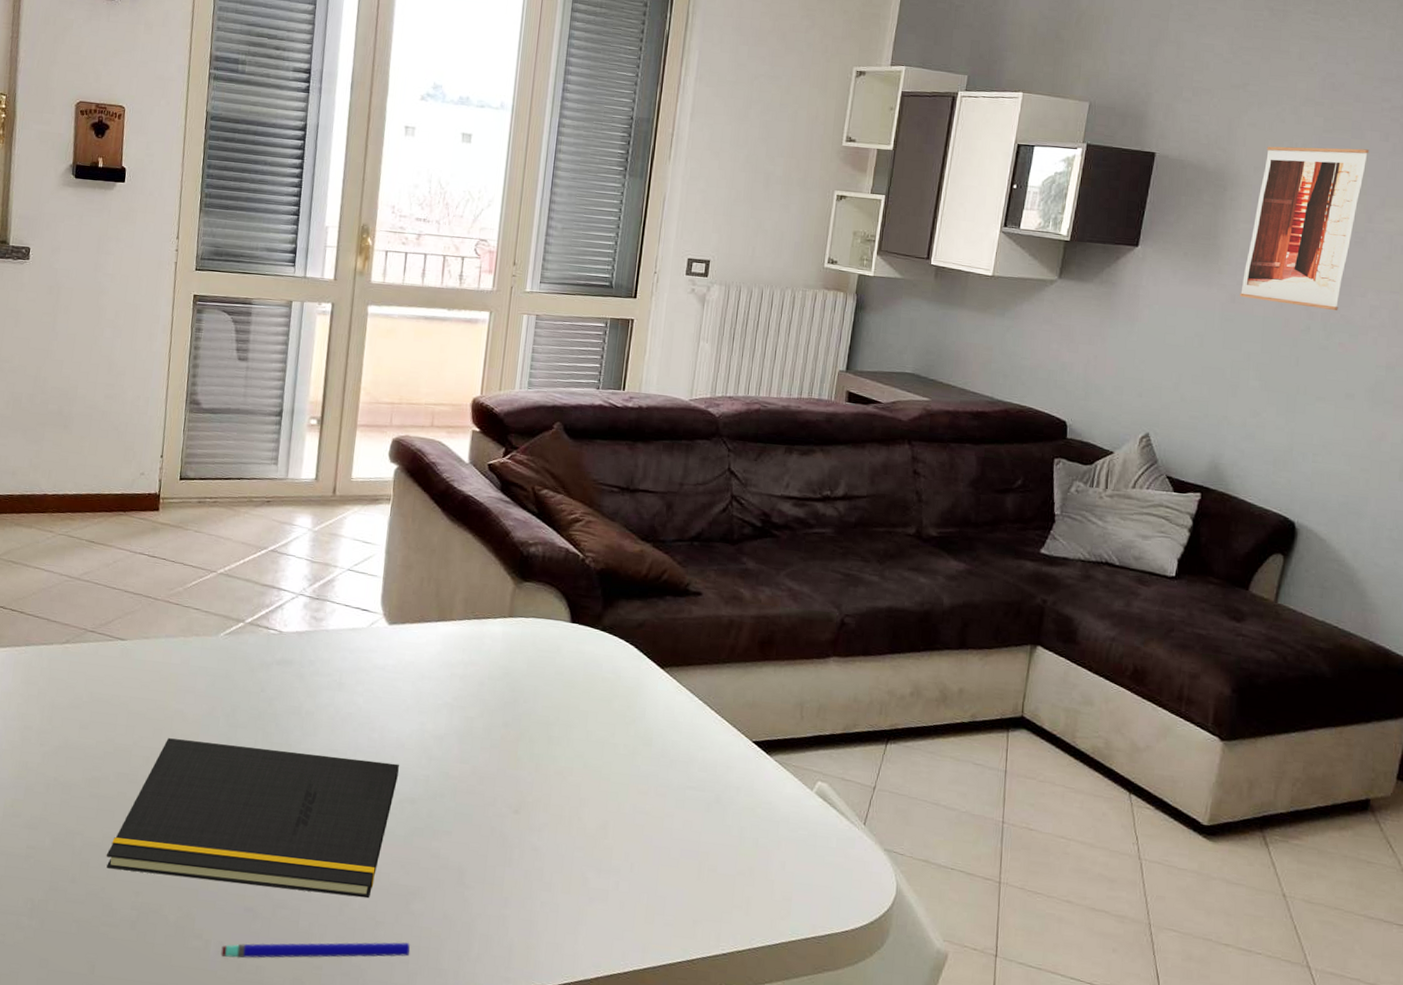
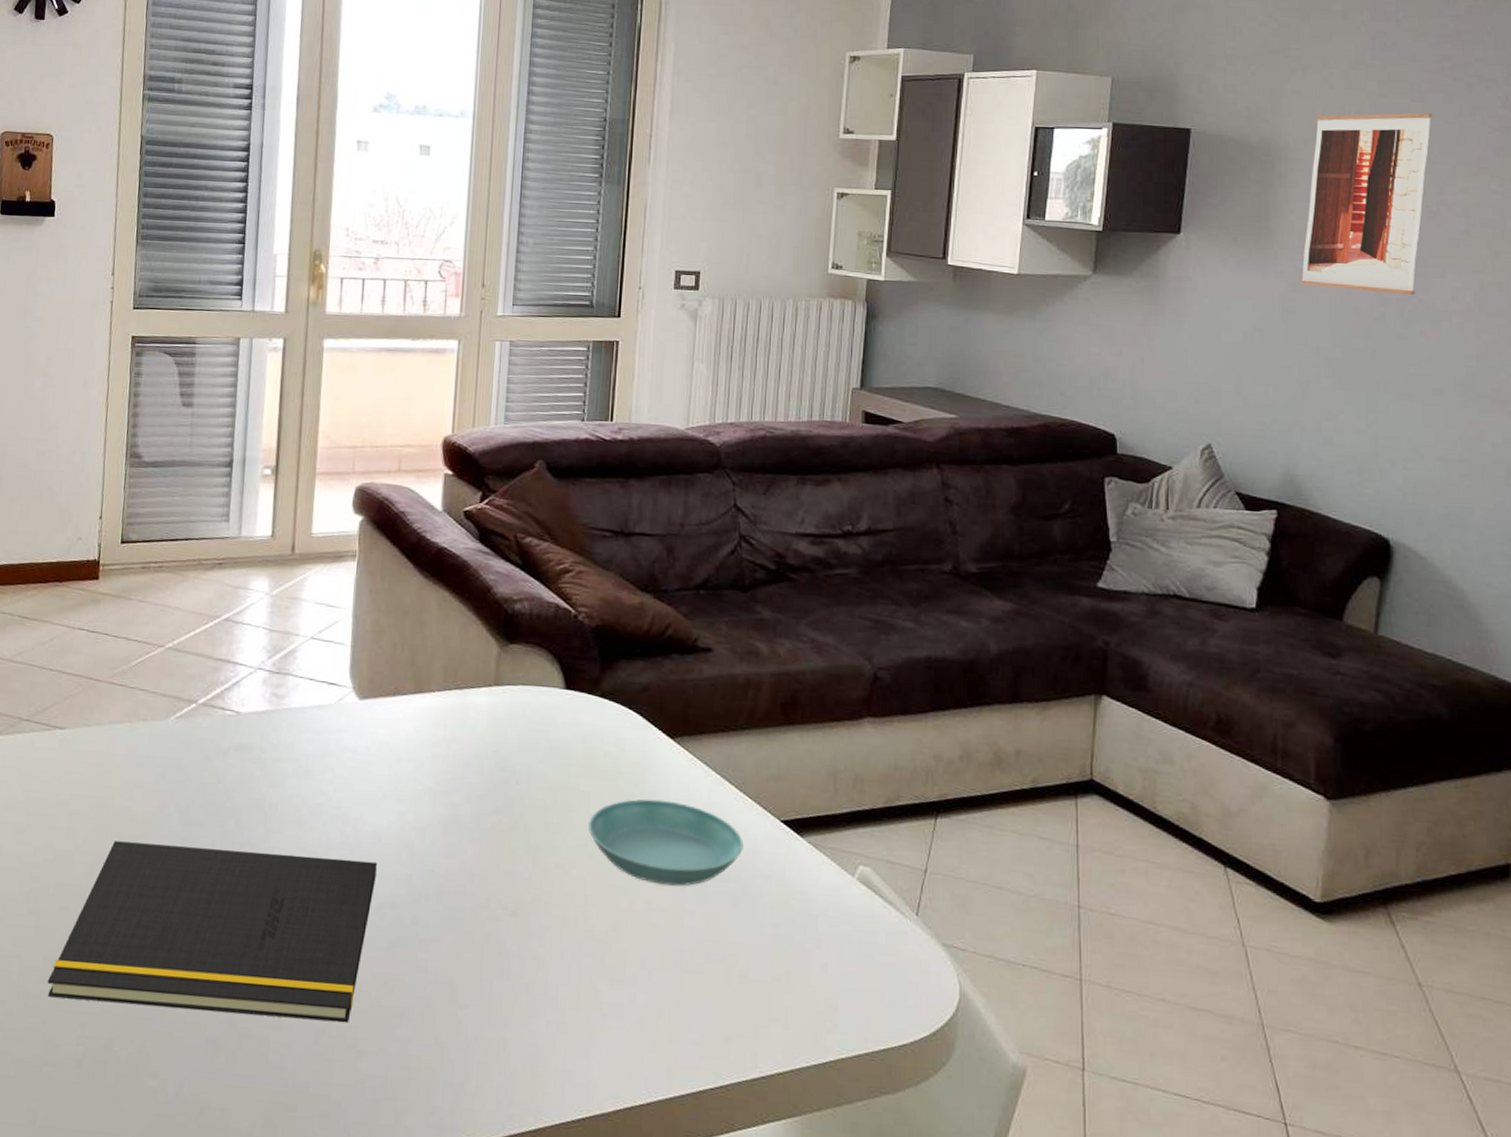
pen: present [220,942,410,958] -> none [180,1075,397,1100]
saucer: none [585,718,719,794] -> present [589,799,743,886]

